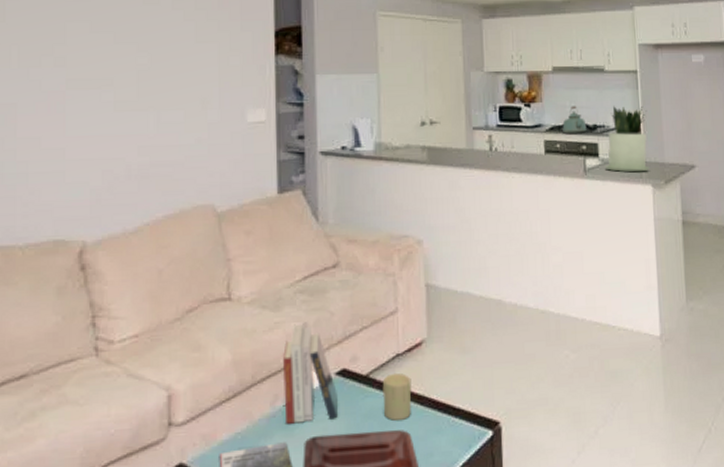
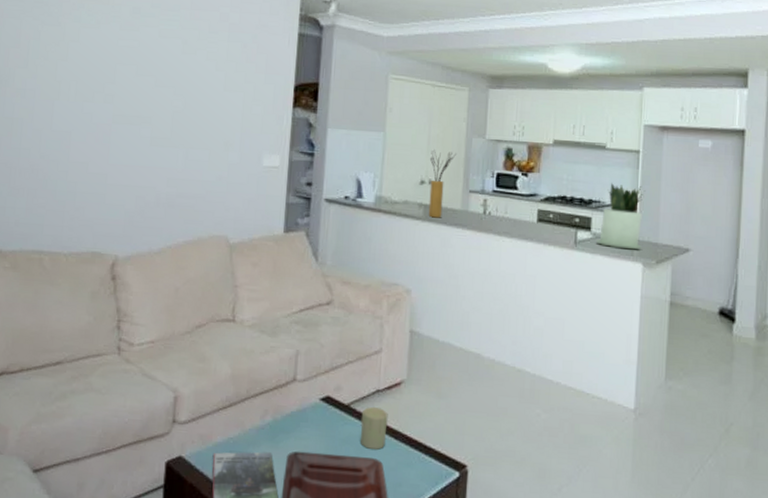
books: present [282,324,338,424] -> none [272,350,320,439]
vase: none [429,87,455,160] -> present [428,149,456,218]
kettle: present [562,106,587,135] -> none [557,179,582,208]

